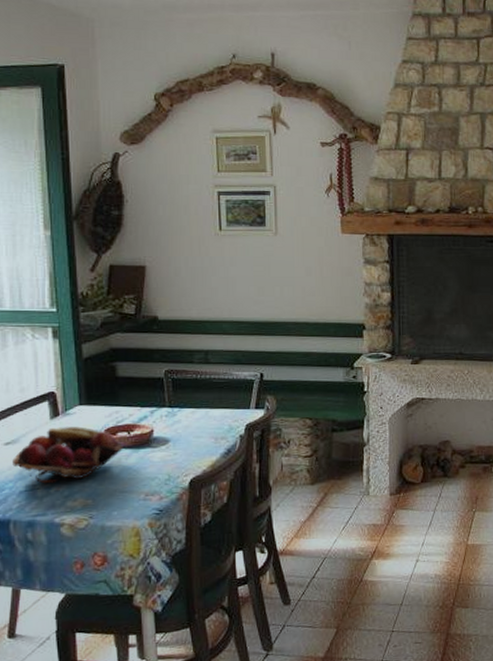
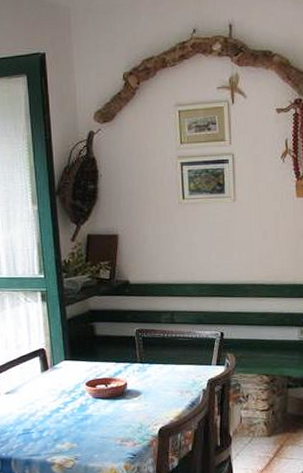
fruit basket: present [12,426,124,484] -> none [12,379,103,428]

